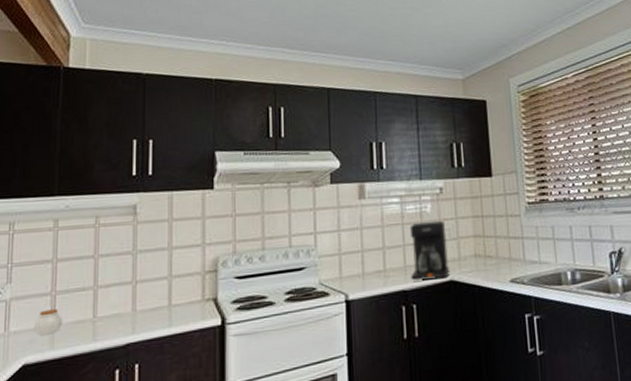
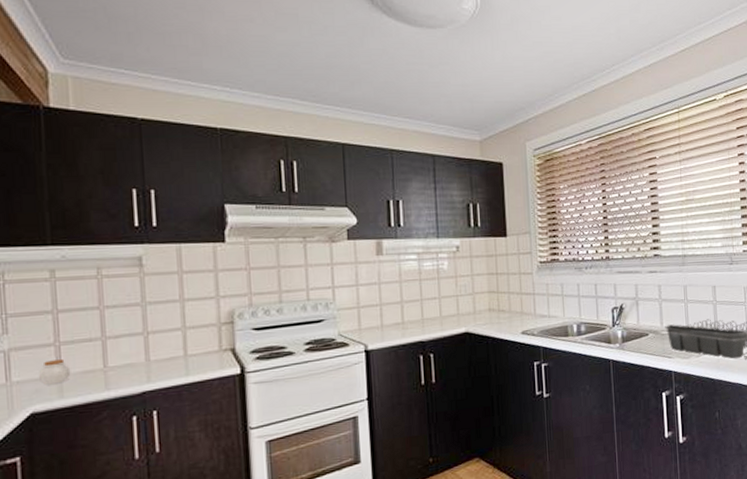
coffee maker: present [409,220,450,281] -> none [427,276,466,333]

